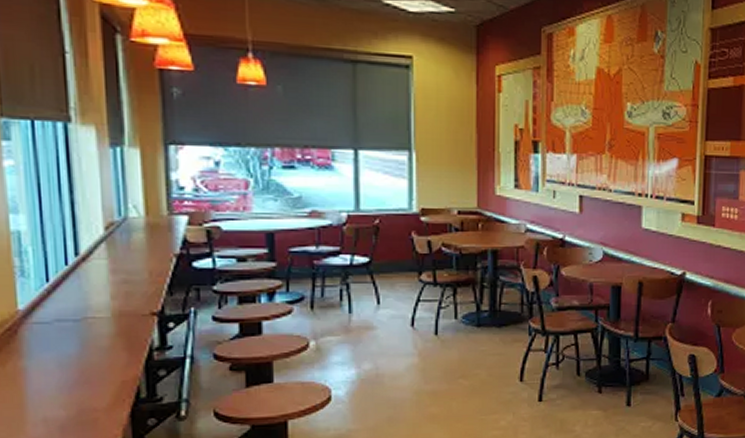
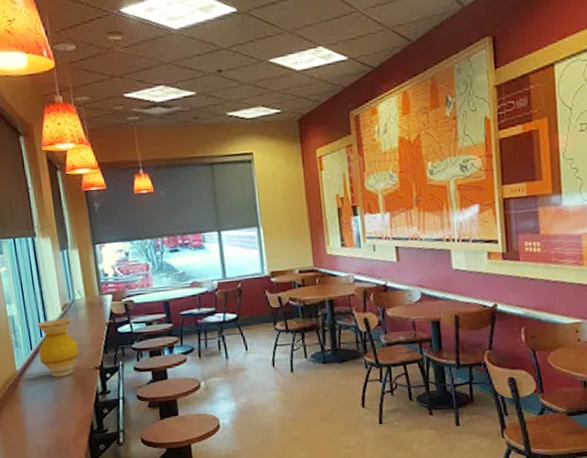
vase: none [58,241,127,323] -> present [37,317,79,378]

